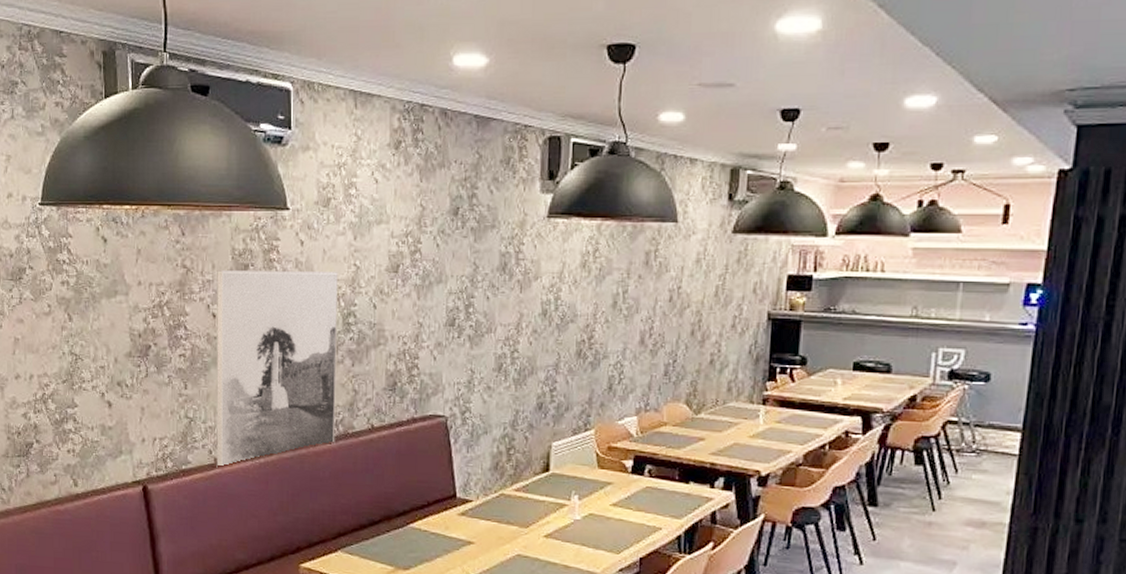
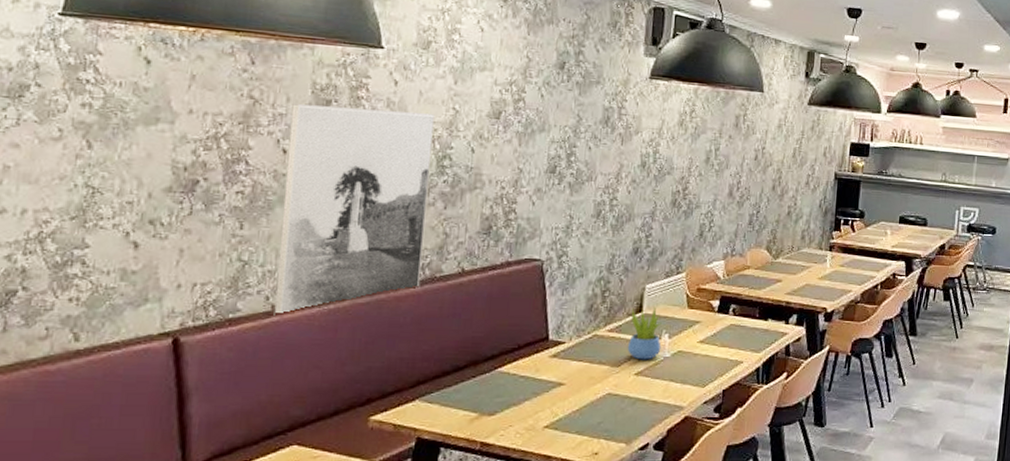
succulent plant: none [535,466,571,522] -> present [627,307,662,360]

